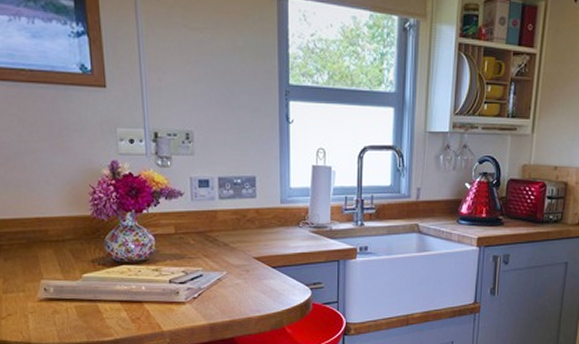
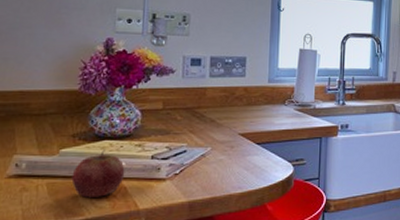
apple: none [96,274,146,320] -> present [71,149,125,198]

